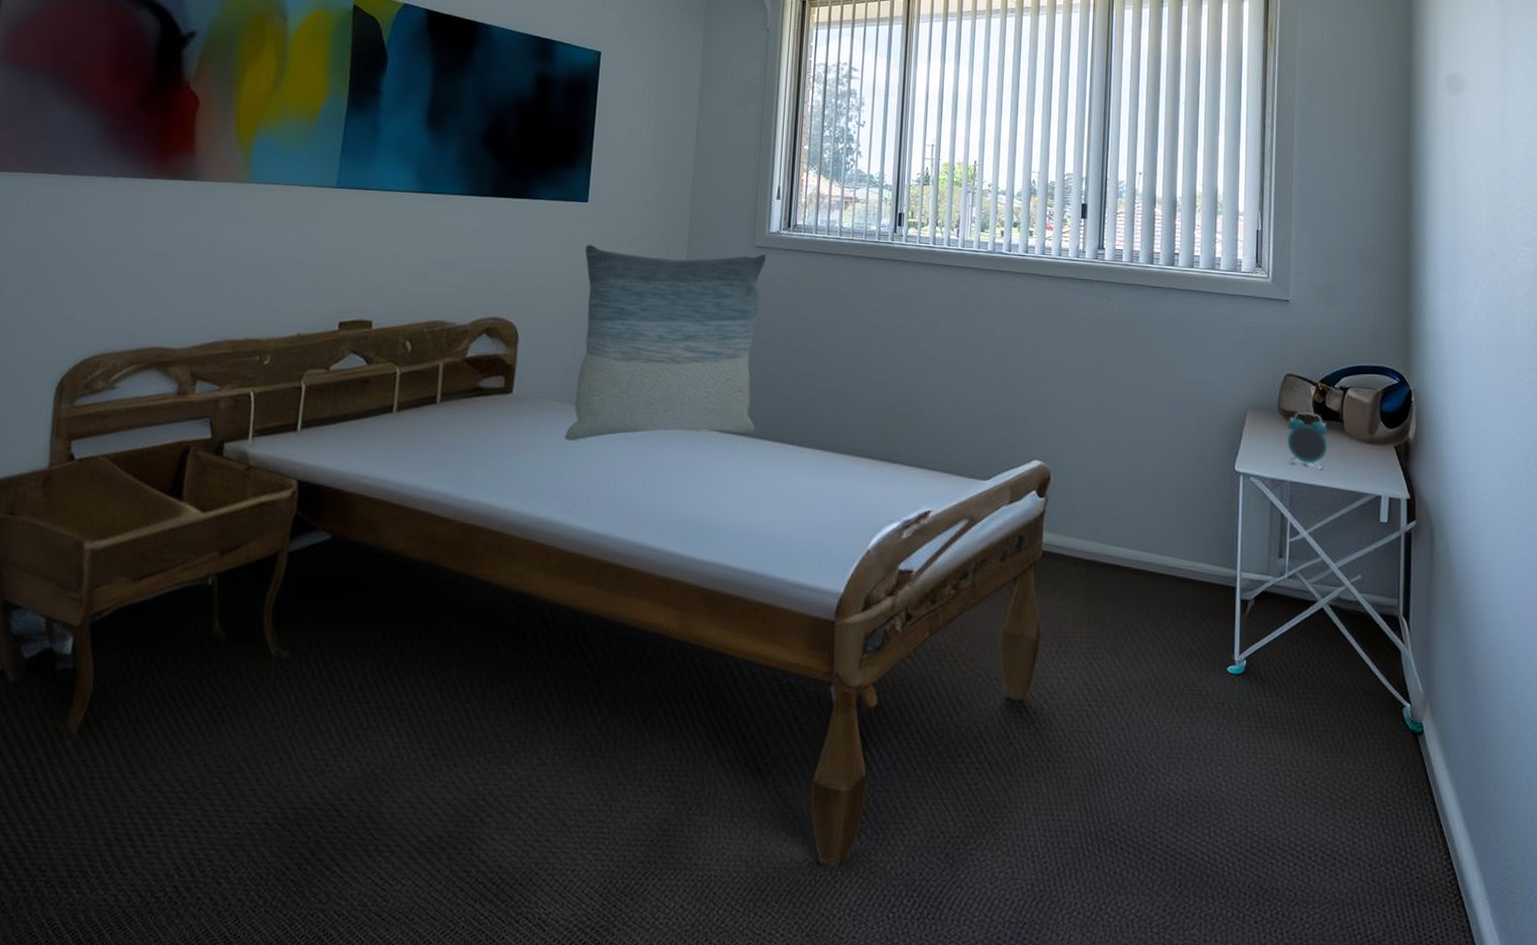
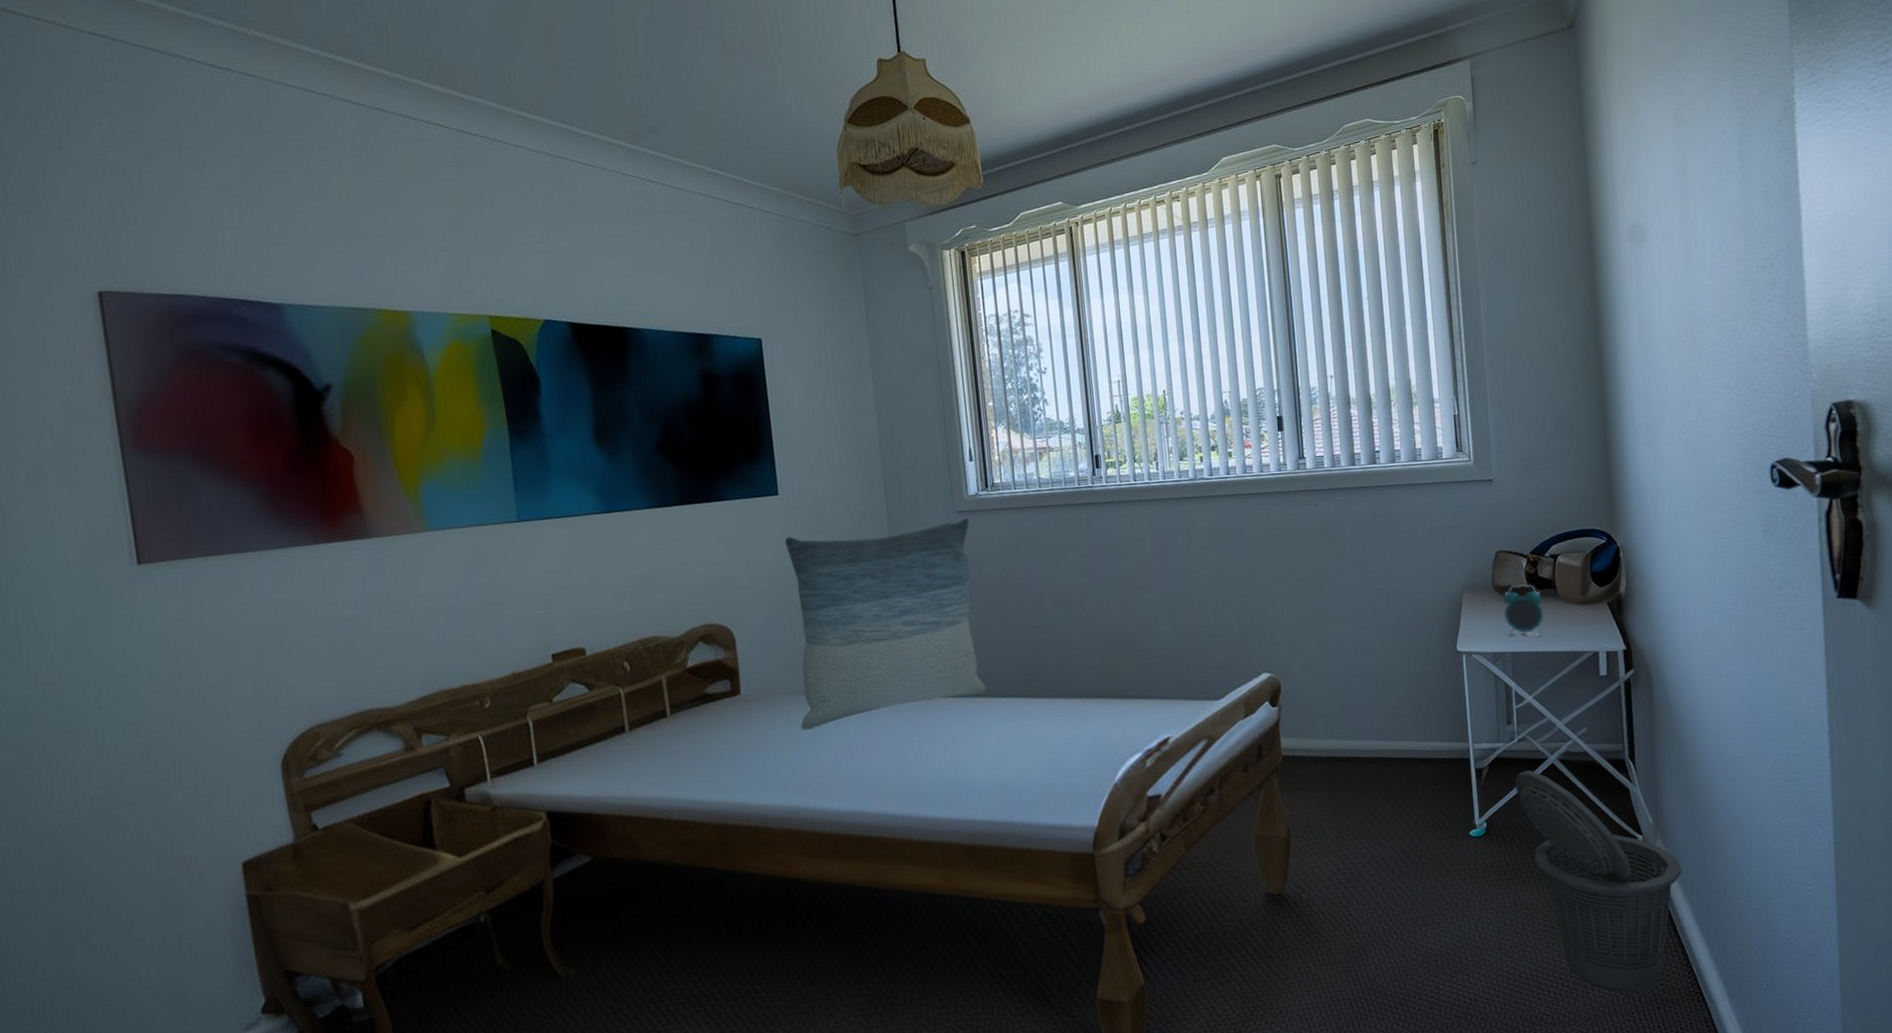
laundry basket: none [1280,611,1450,881] -> present [1514,770,1682,992]

